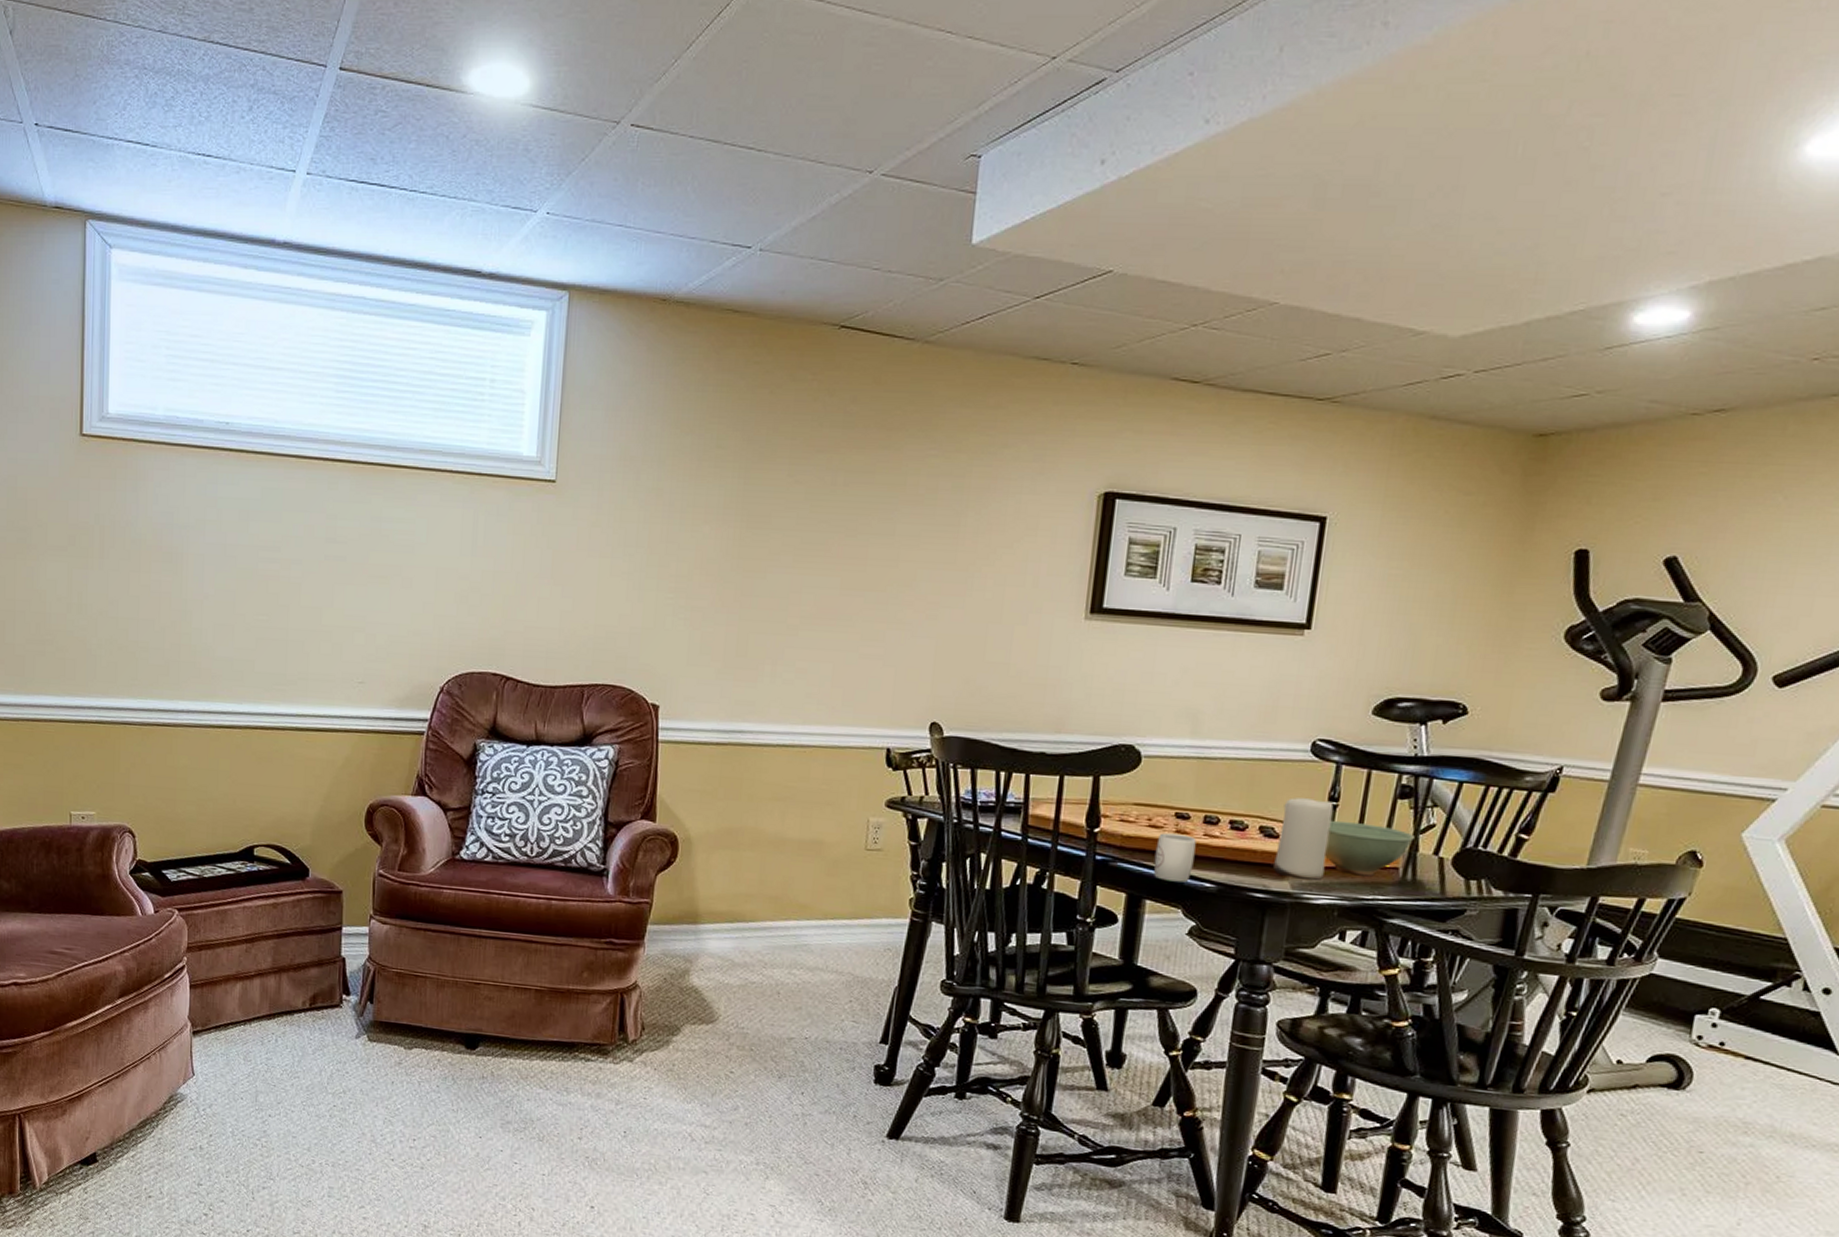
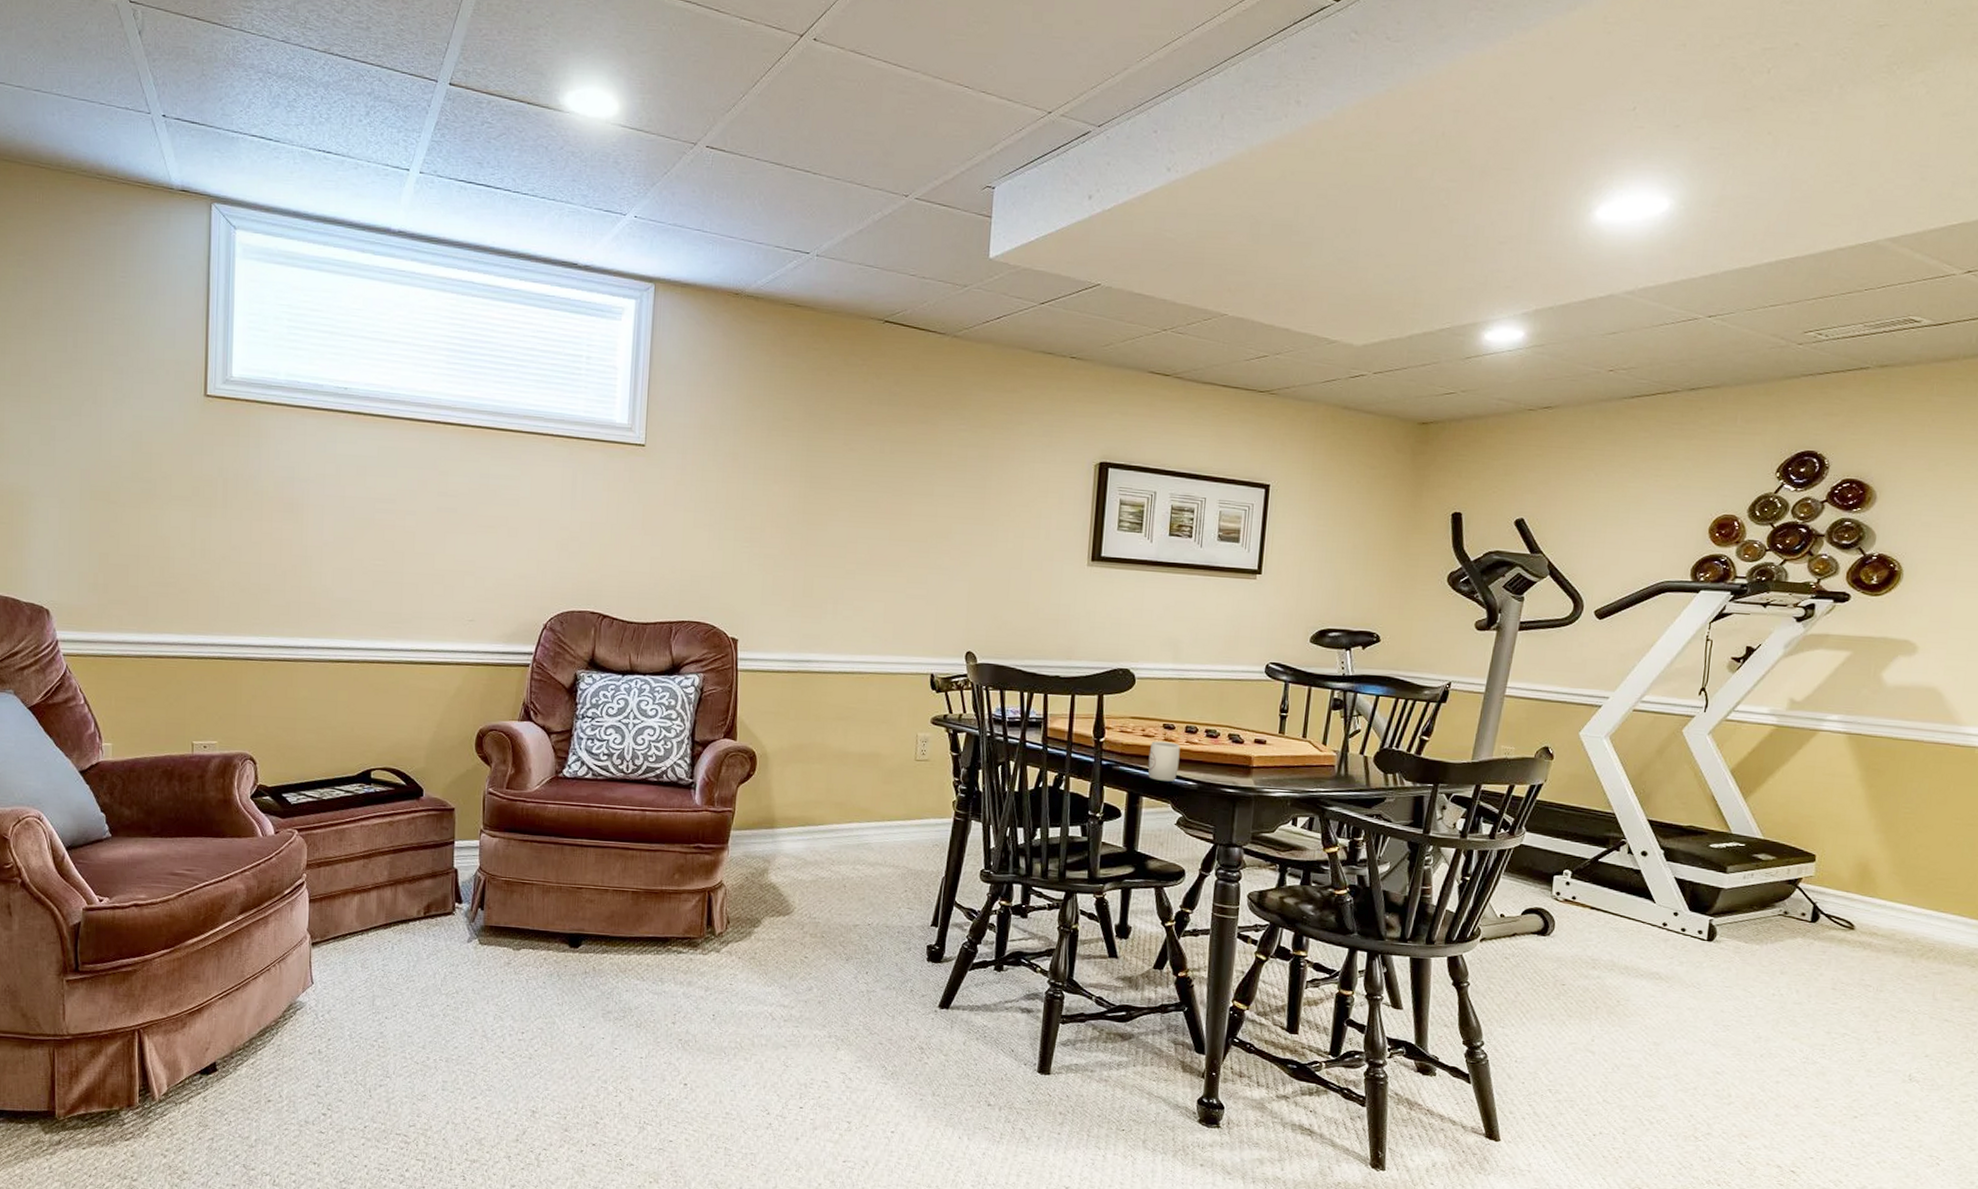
candle: present [1272,797,1334,880] -> none [1239,710,1284,777]
bowl: present [1325,820,1415,877] -> none [1279,728,1345,773]

